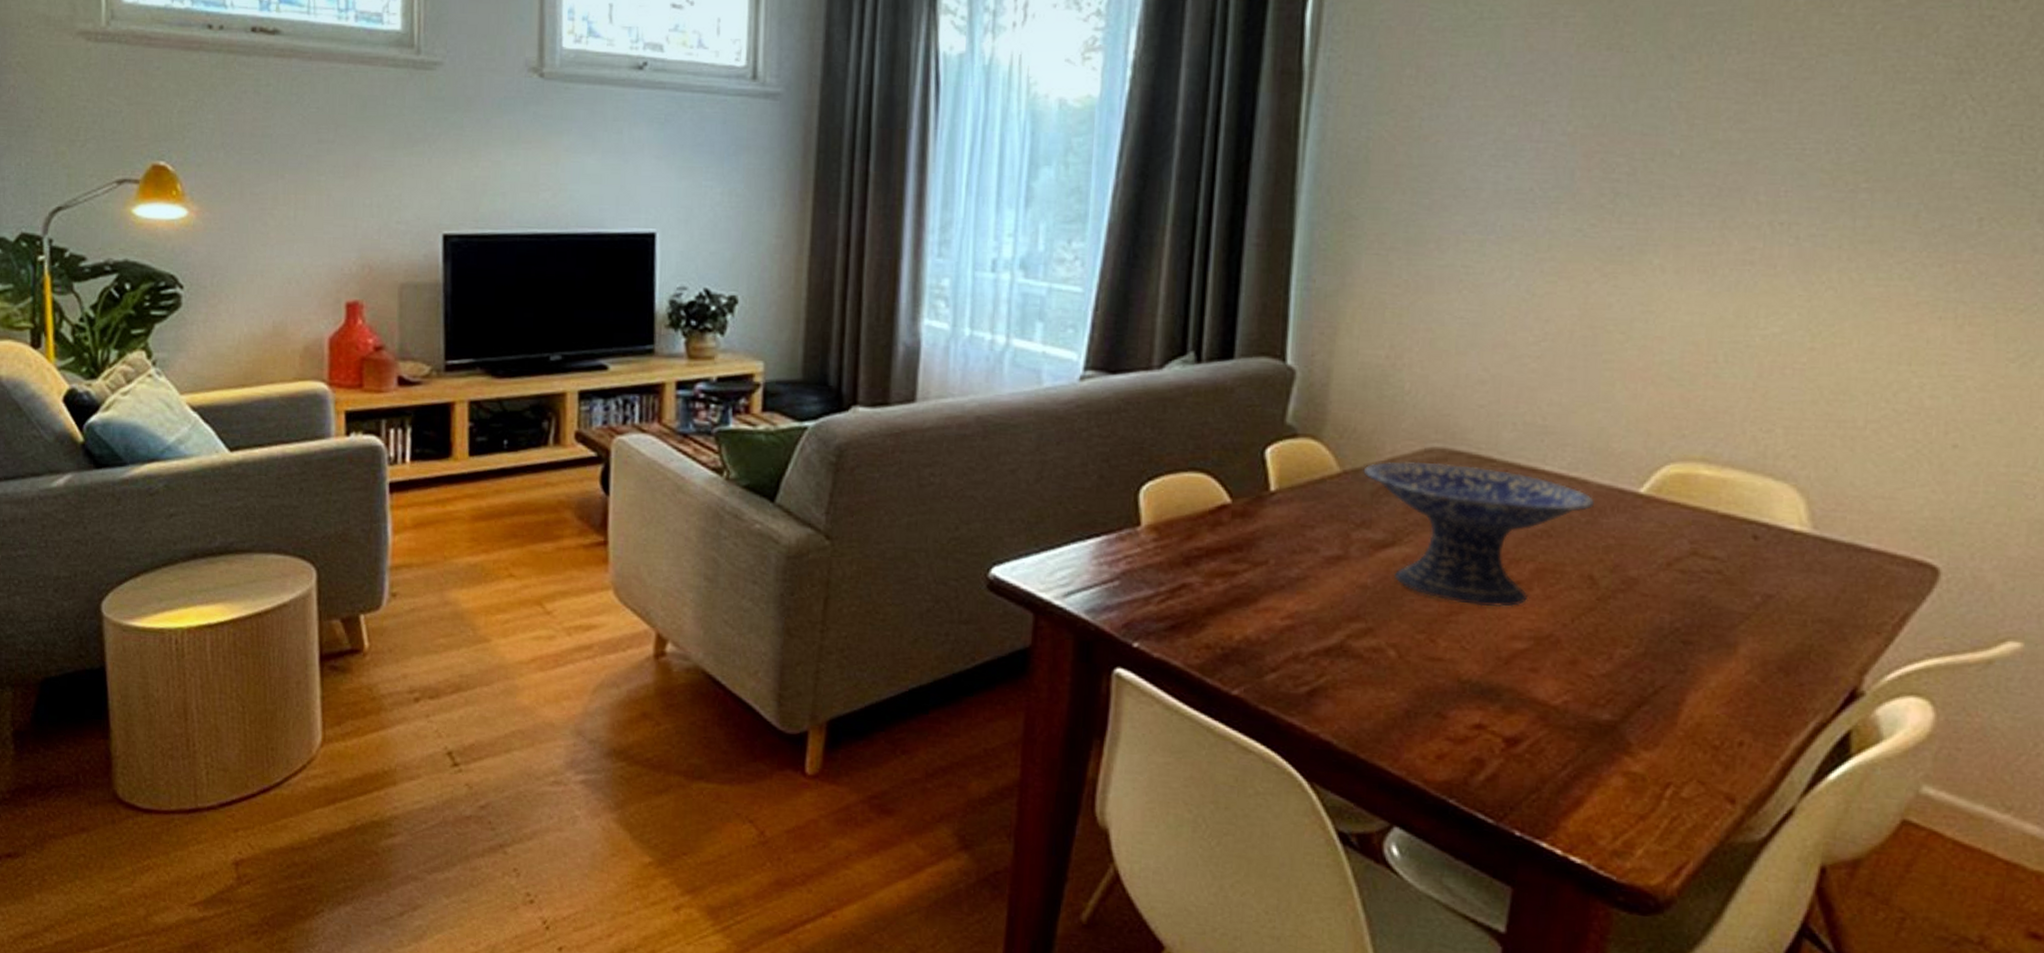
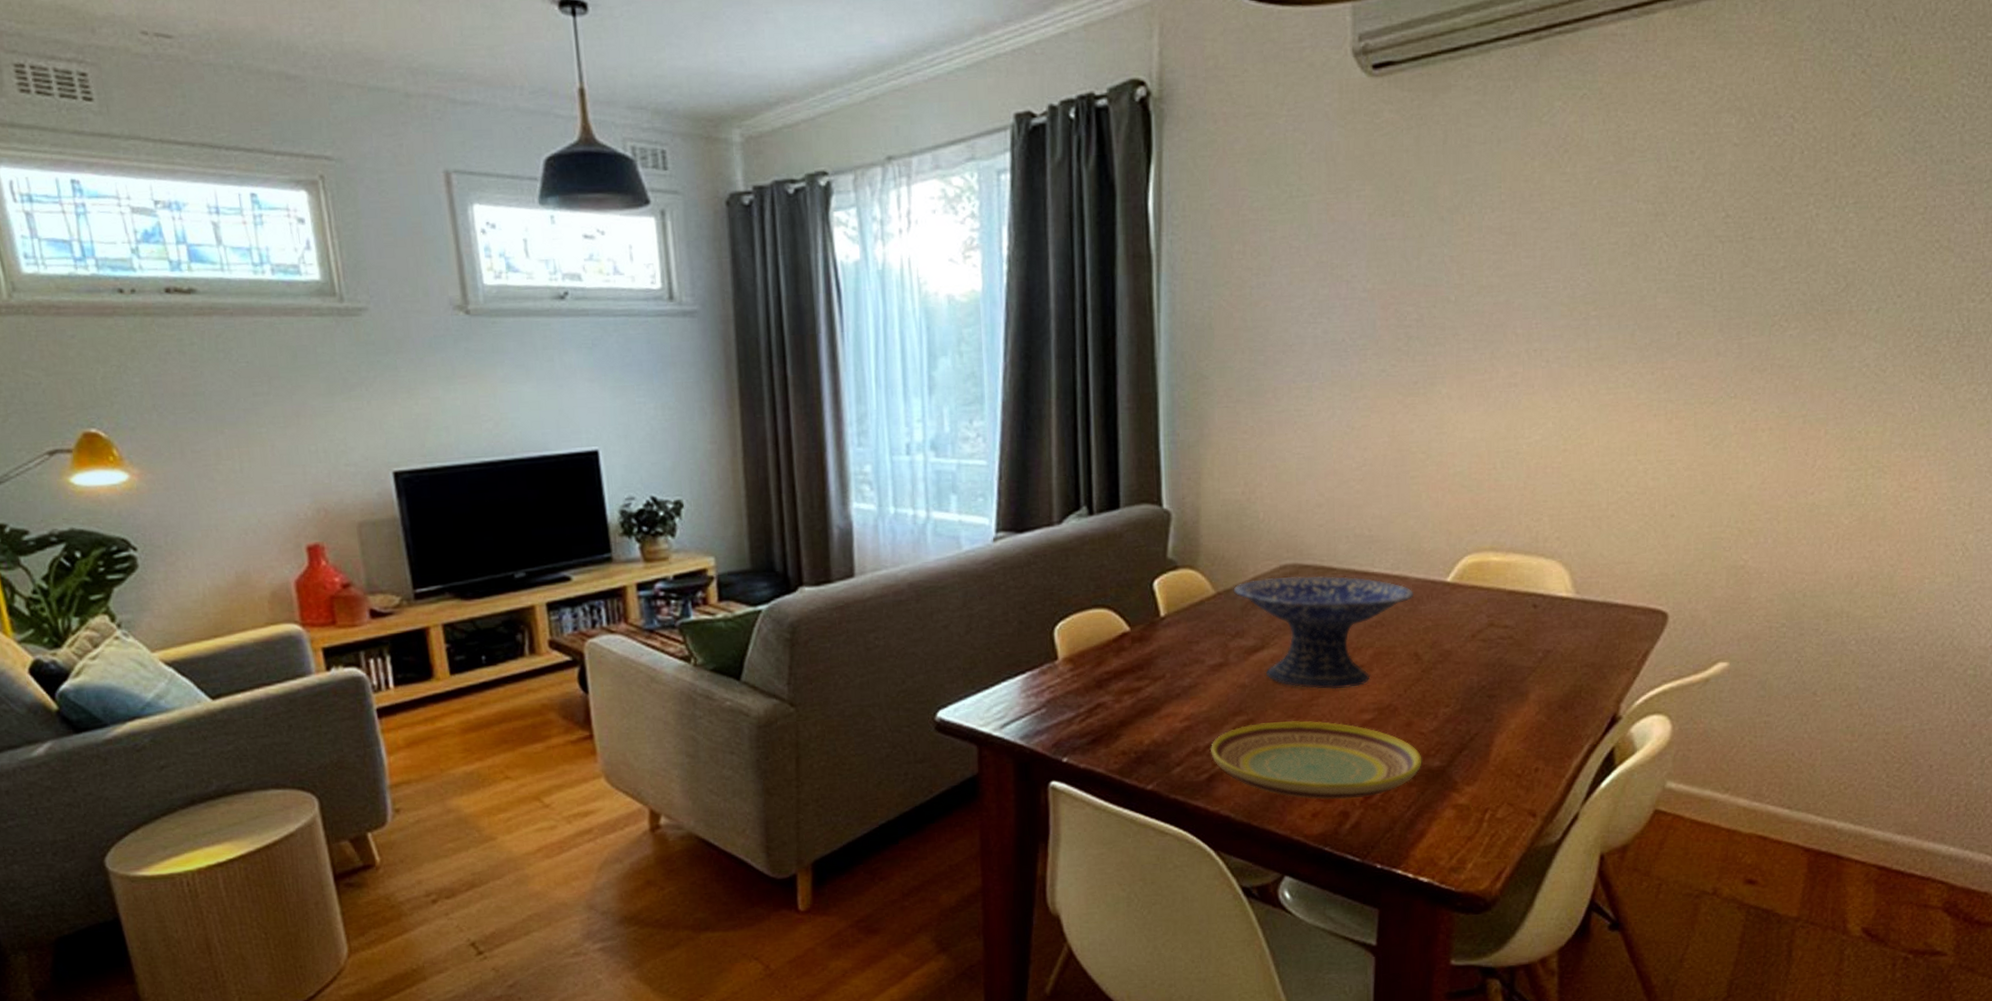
plate: none [1314,634,1588,745] -> present [1209,720,1422,800]

